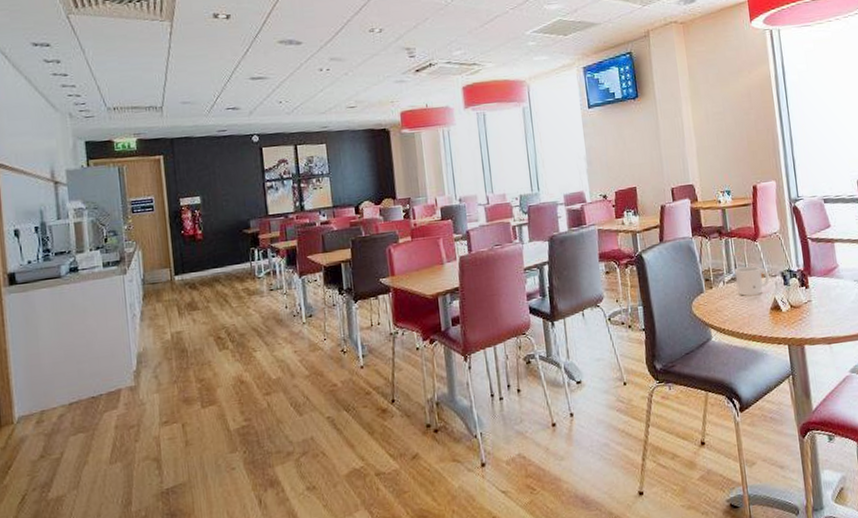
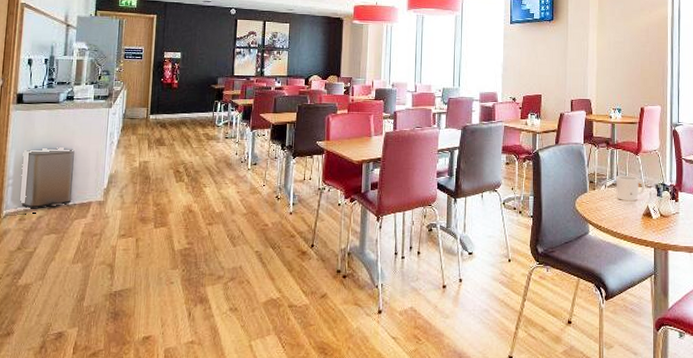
pedal bin: none [31,330,96,408] -> present [21,148,74,209]

